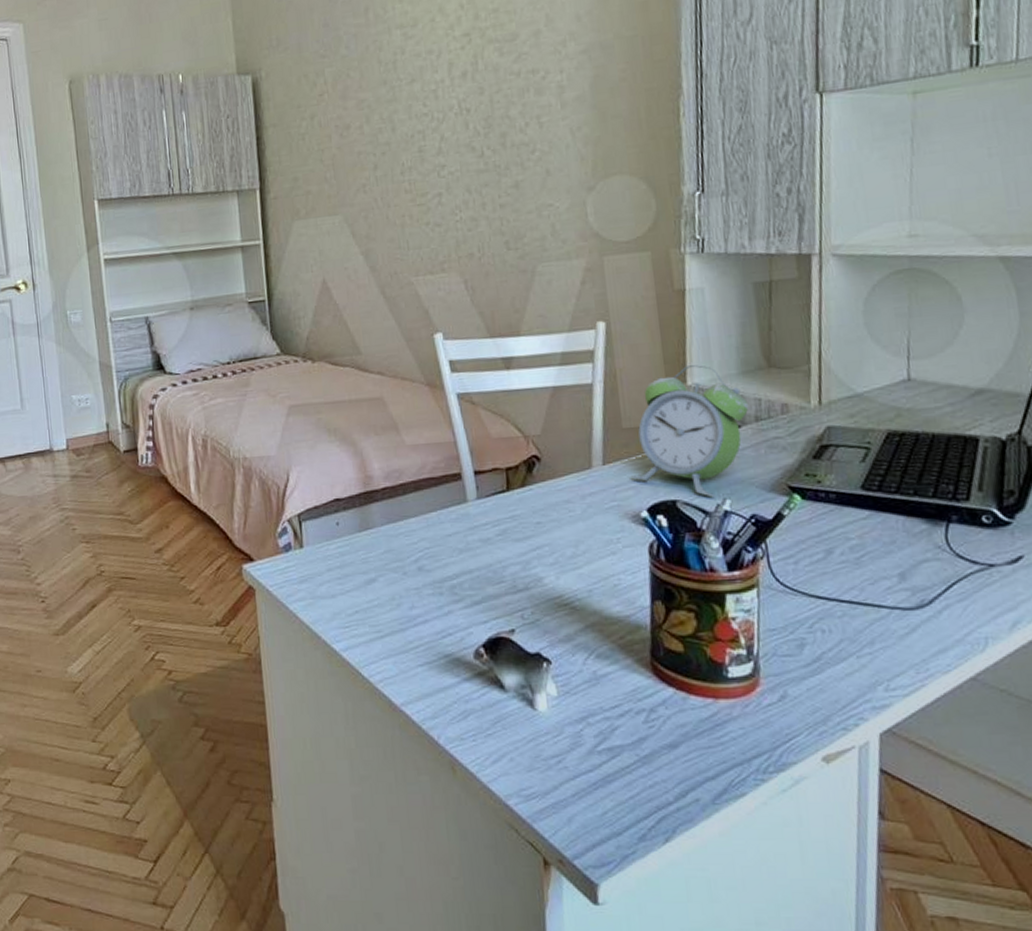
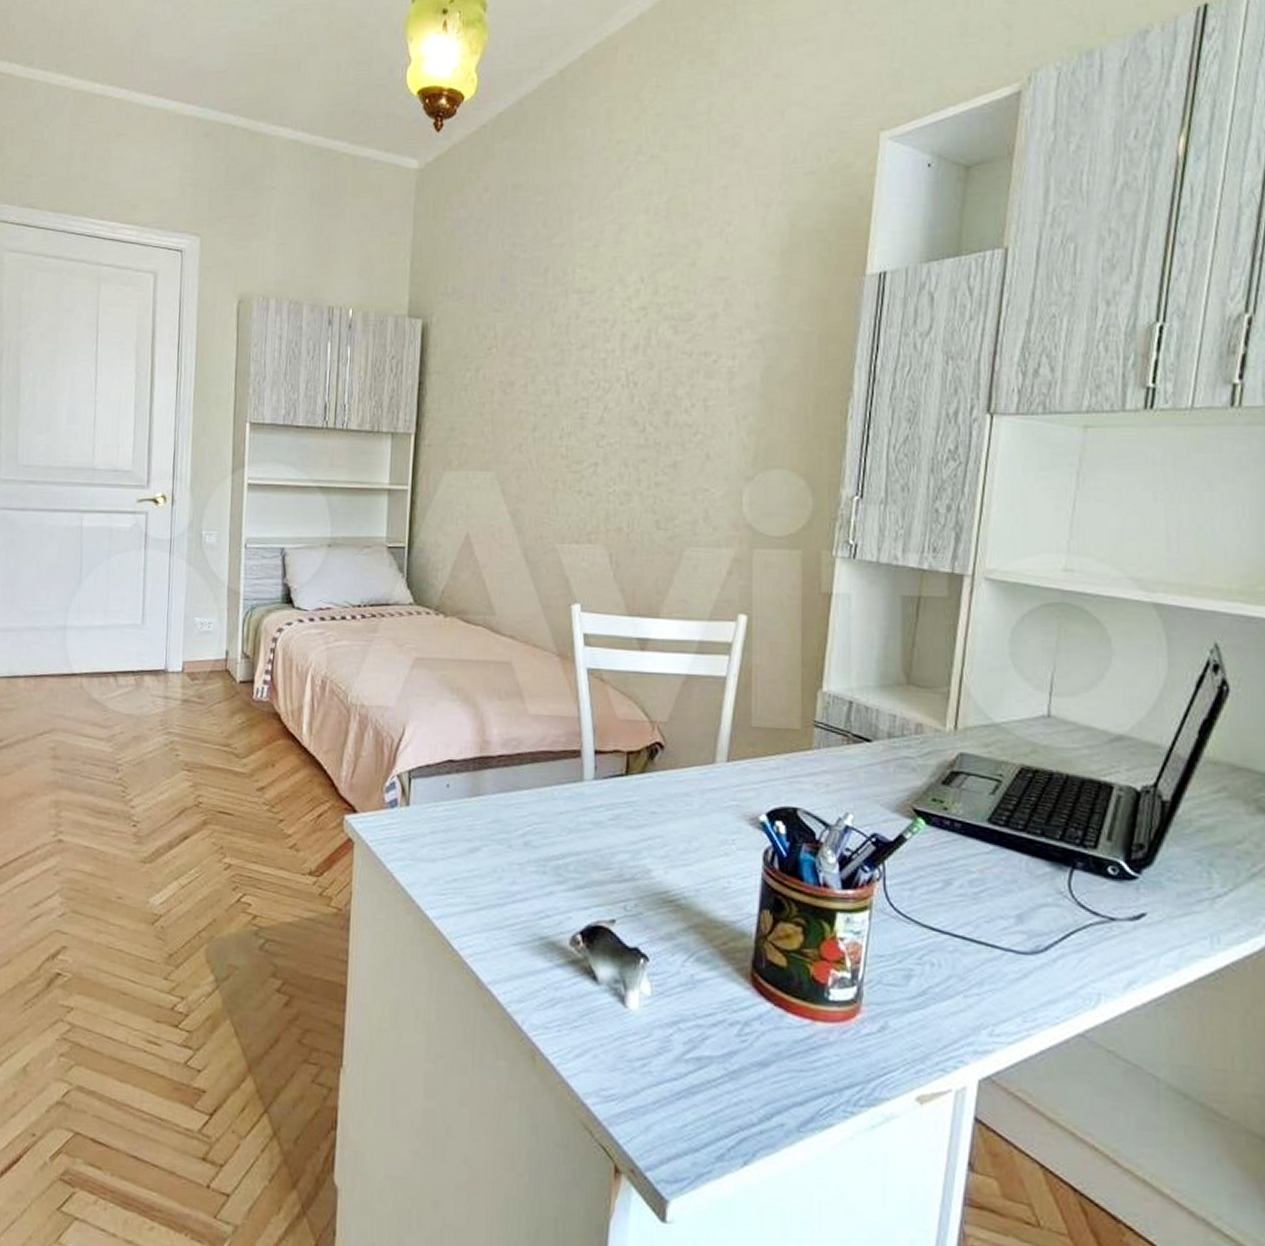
alarm clock: present [631,365,749,497] -> none [754,671,883,810]

